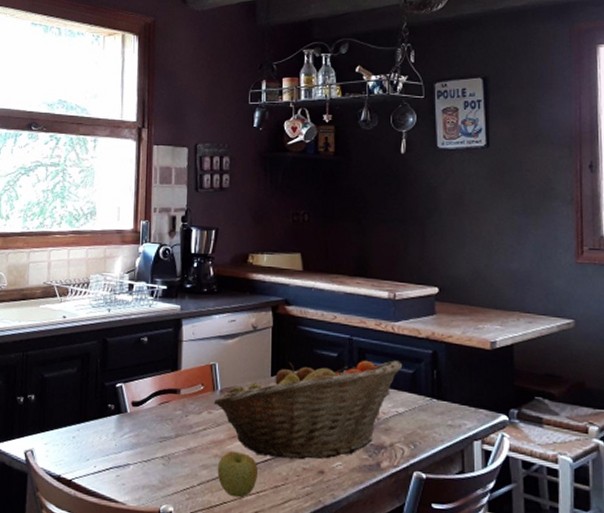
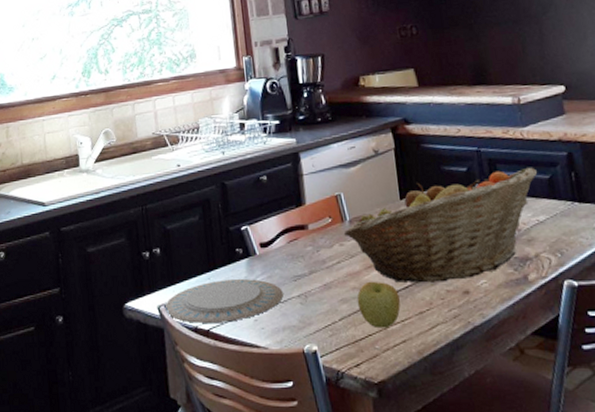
plate: none [31,433,148,474] -> present [164,279,283,323]

